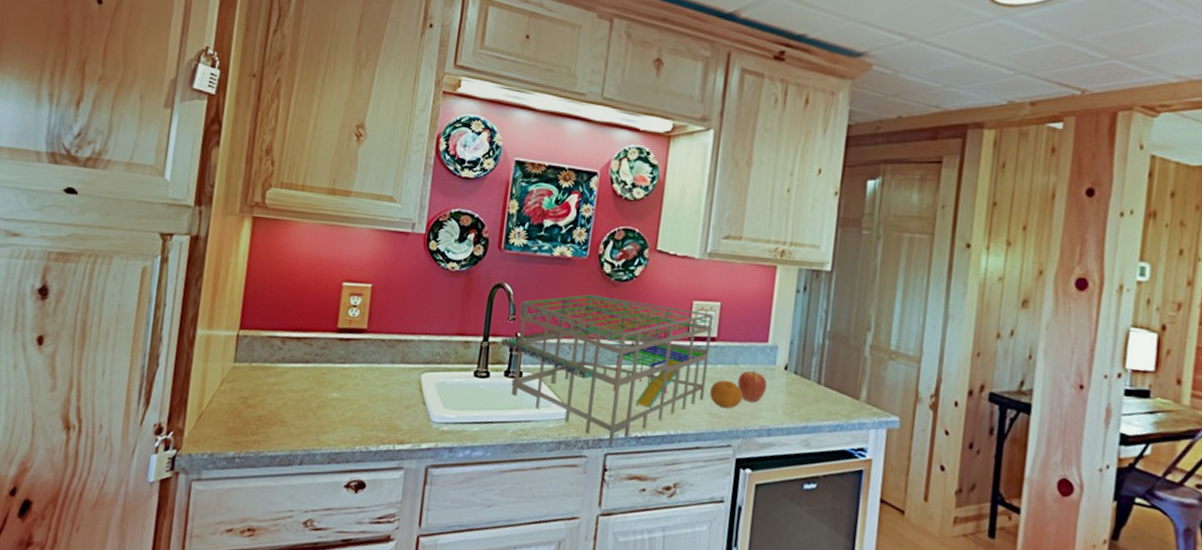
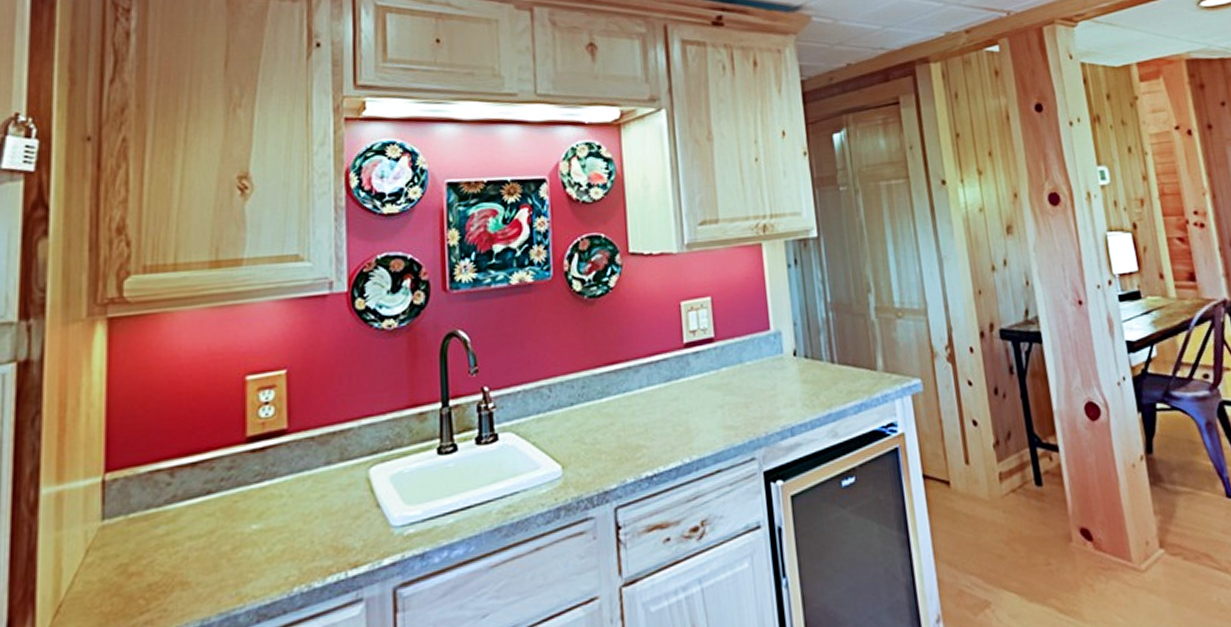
architectural model: present [501,294,714,446] -> none [465,312,715,497]
fruit: present [710,380,744,409] -> none [719,383,757,417]
fruit: present [737,370,768,403] -> none [747,365,780,403]

